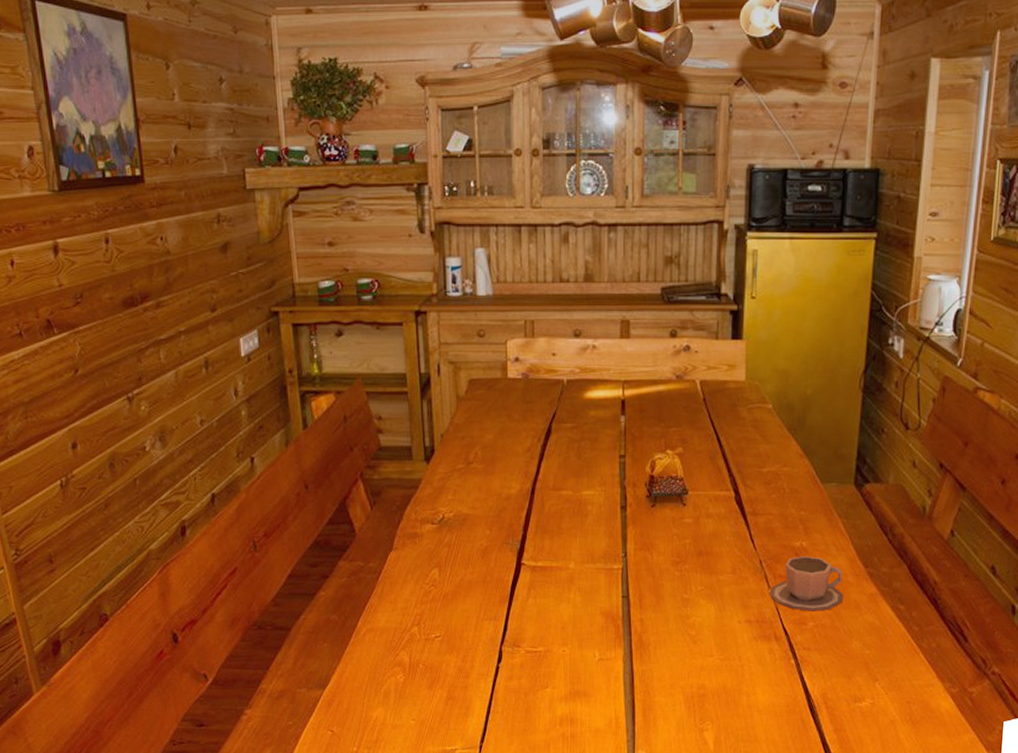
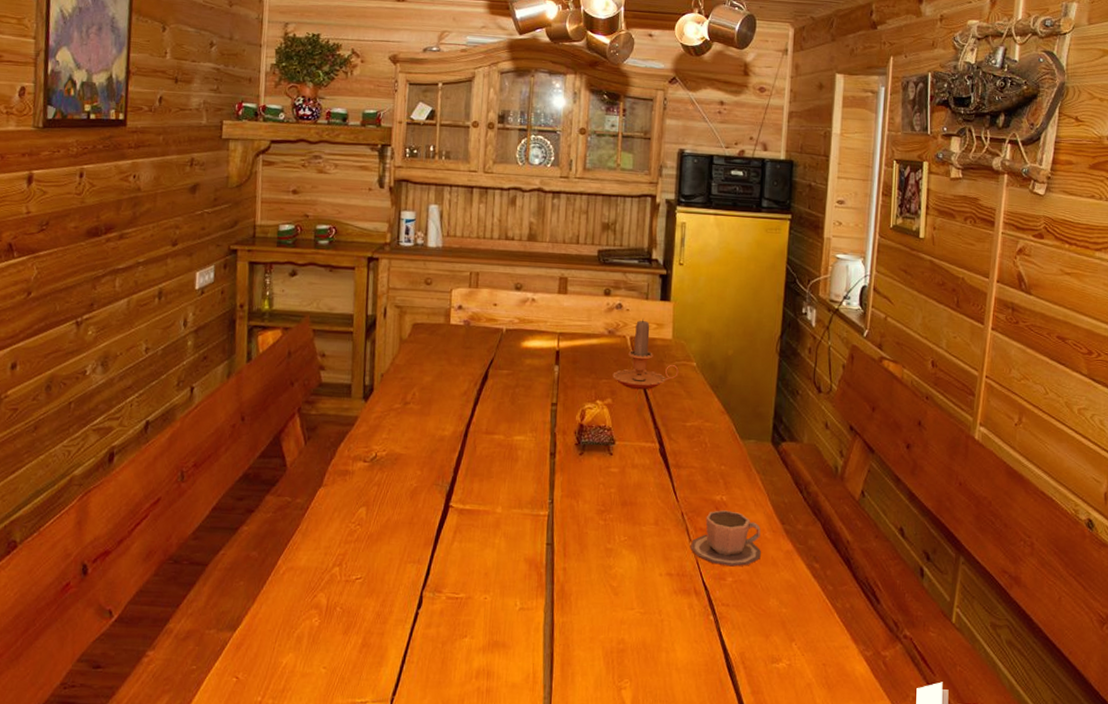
candle: none [682,360,753,437] -> present [612,319,679,390]

